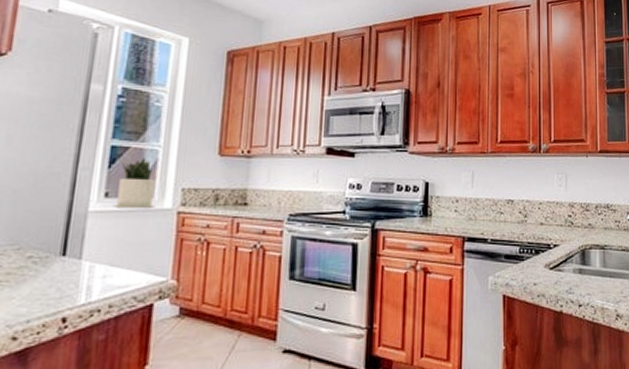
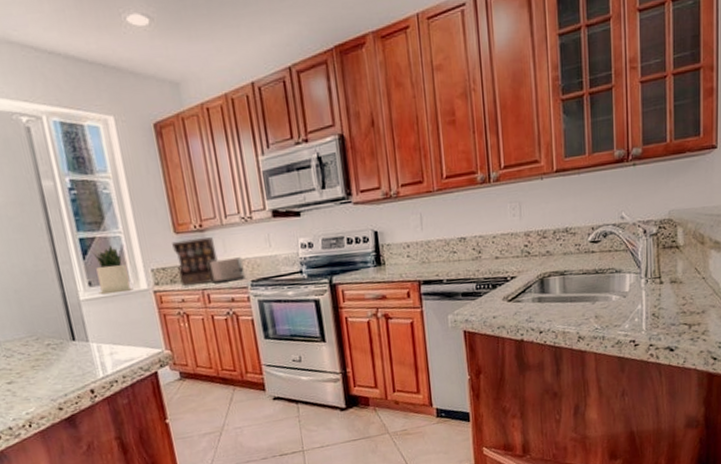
spice rack: none [211,163,259,210] -> present [172,237,218,286]
toaster: none [244,187,286,214] -> present [207,256,245,284]

